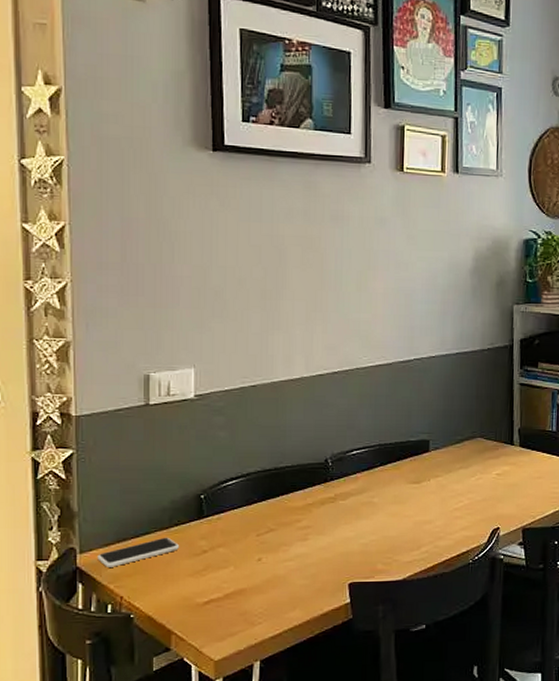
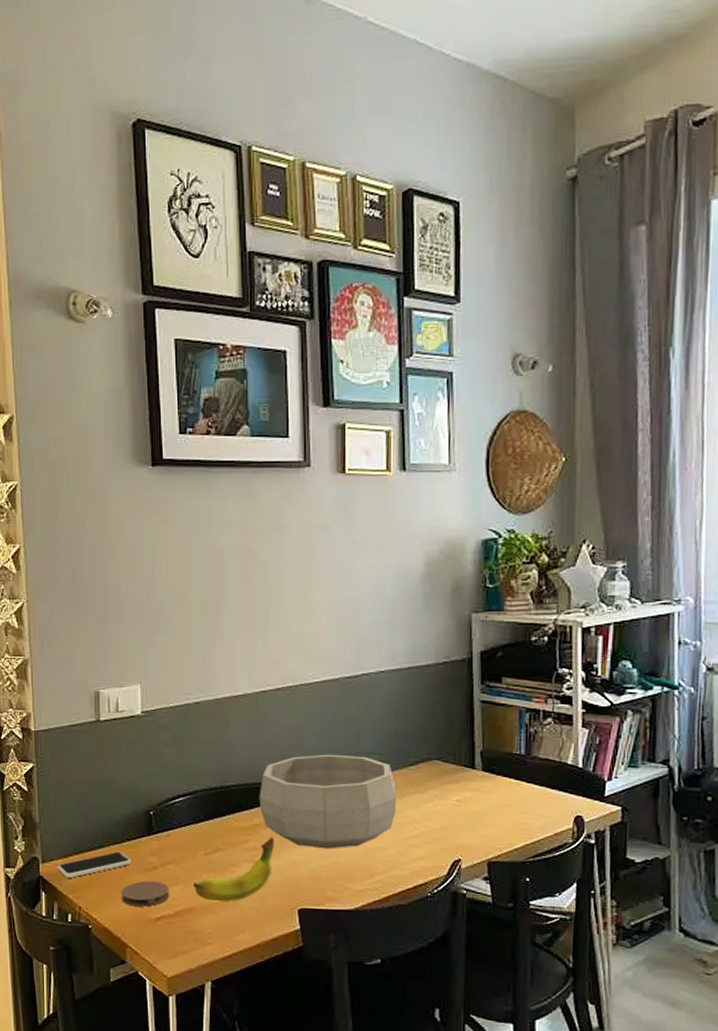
coaster: none [167,565,219,592] -> present [121,881,170,907]
fruit: none [243,515,327,581] -> present [193,836,274,901]
decorative bowl: none [313,434,444,524] -> present [259,754,397,849]

